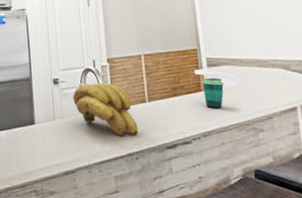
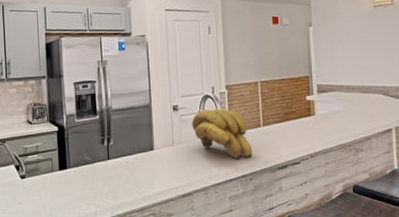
cup: present [202,77,225,109] -> none [312,103,332,132]

